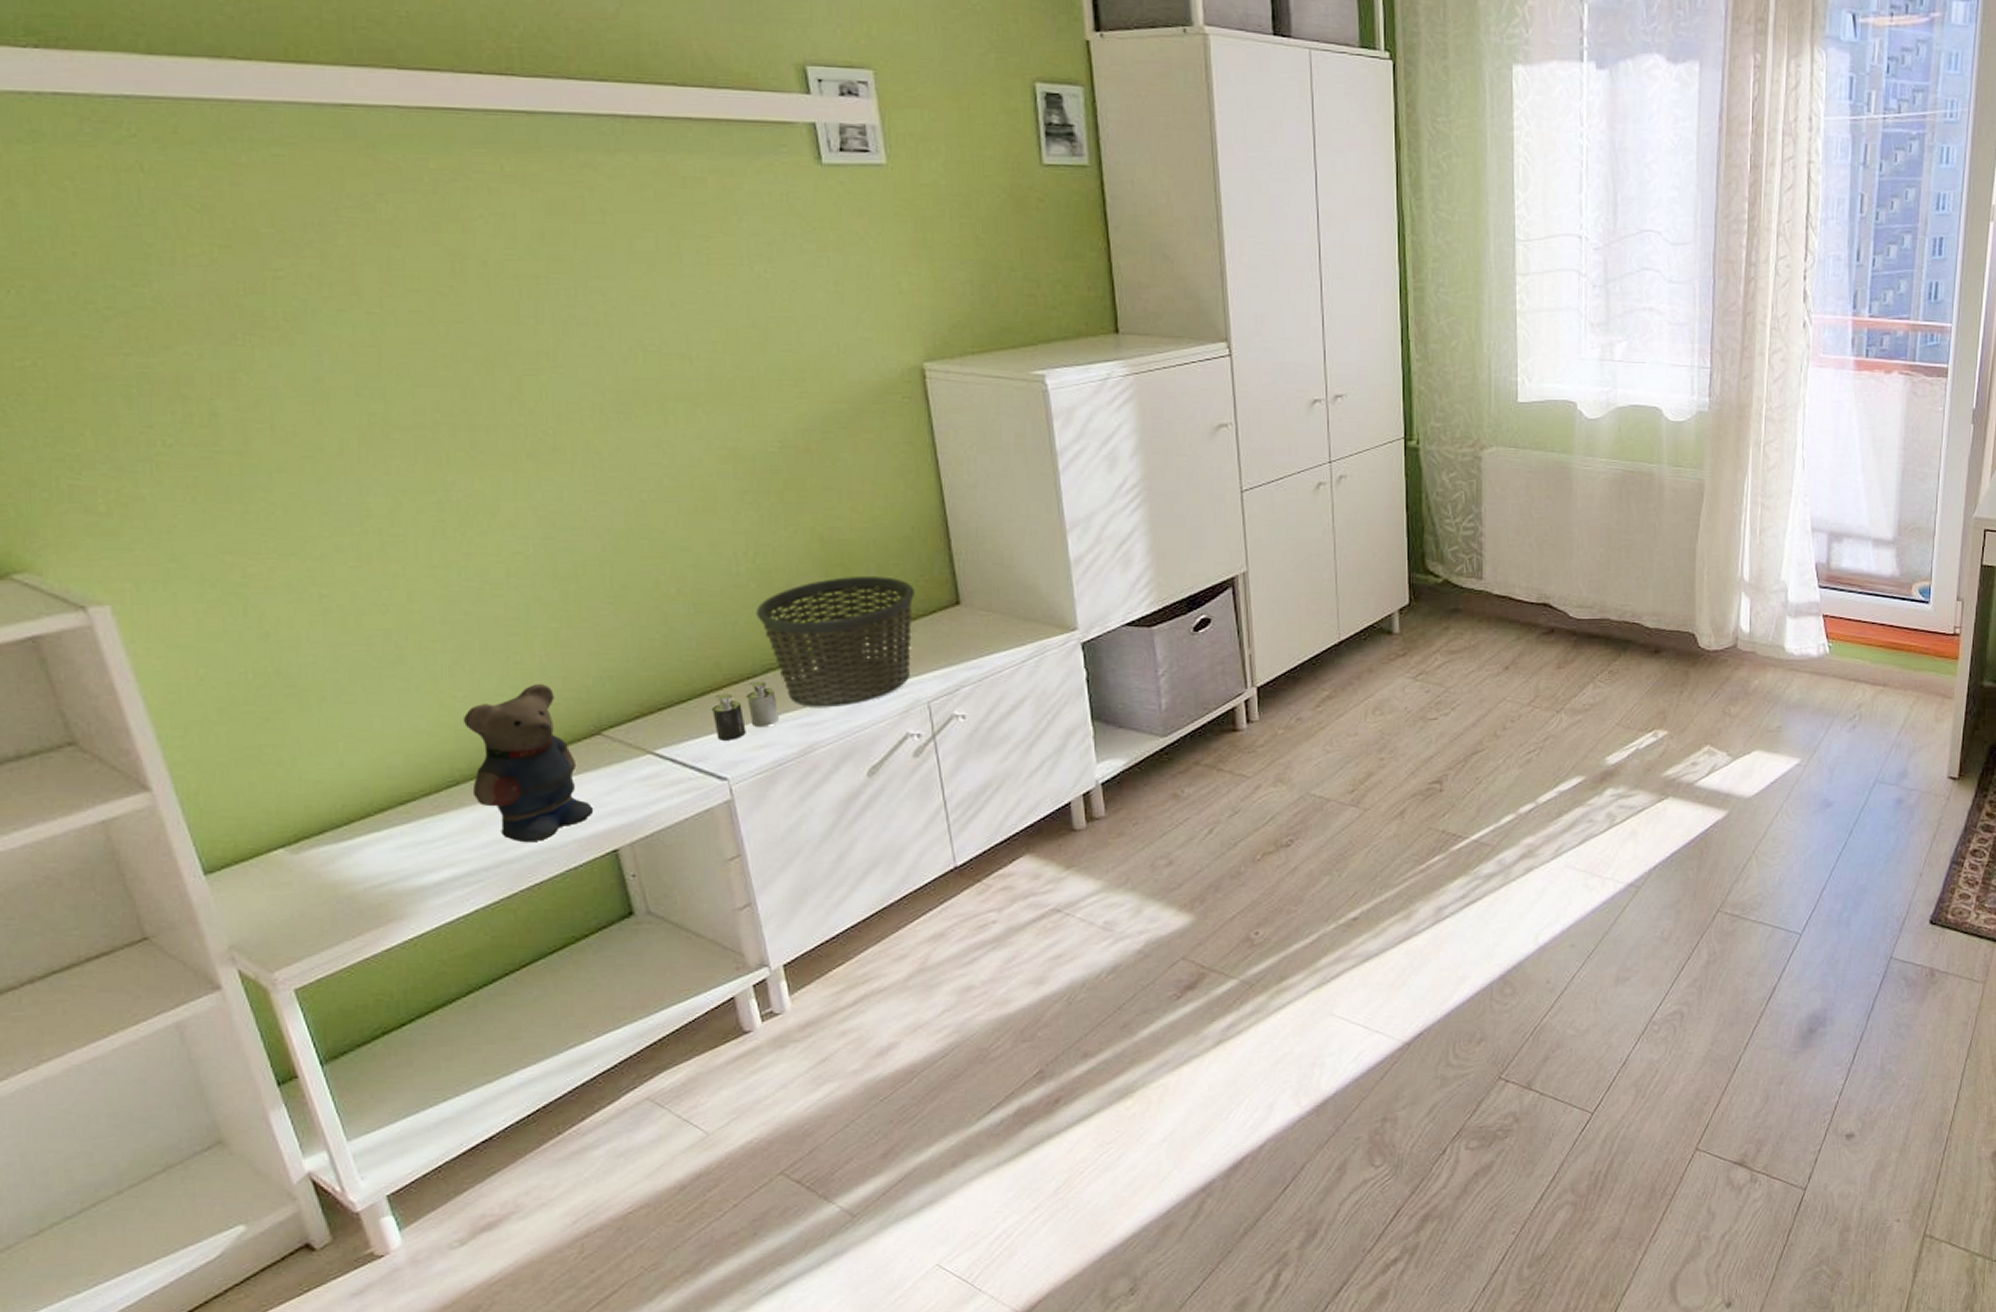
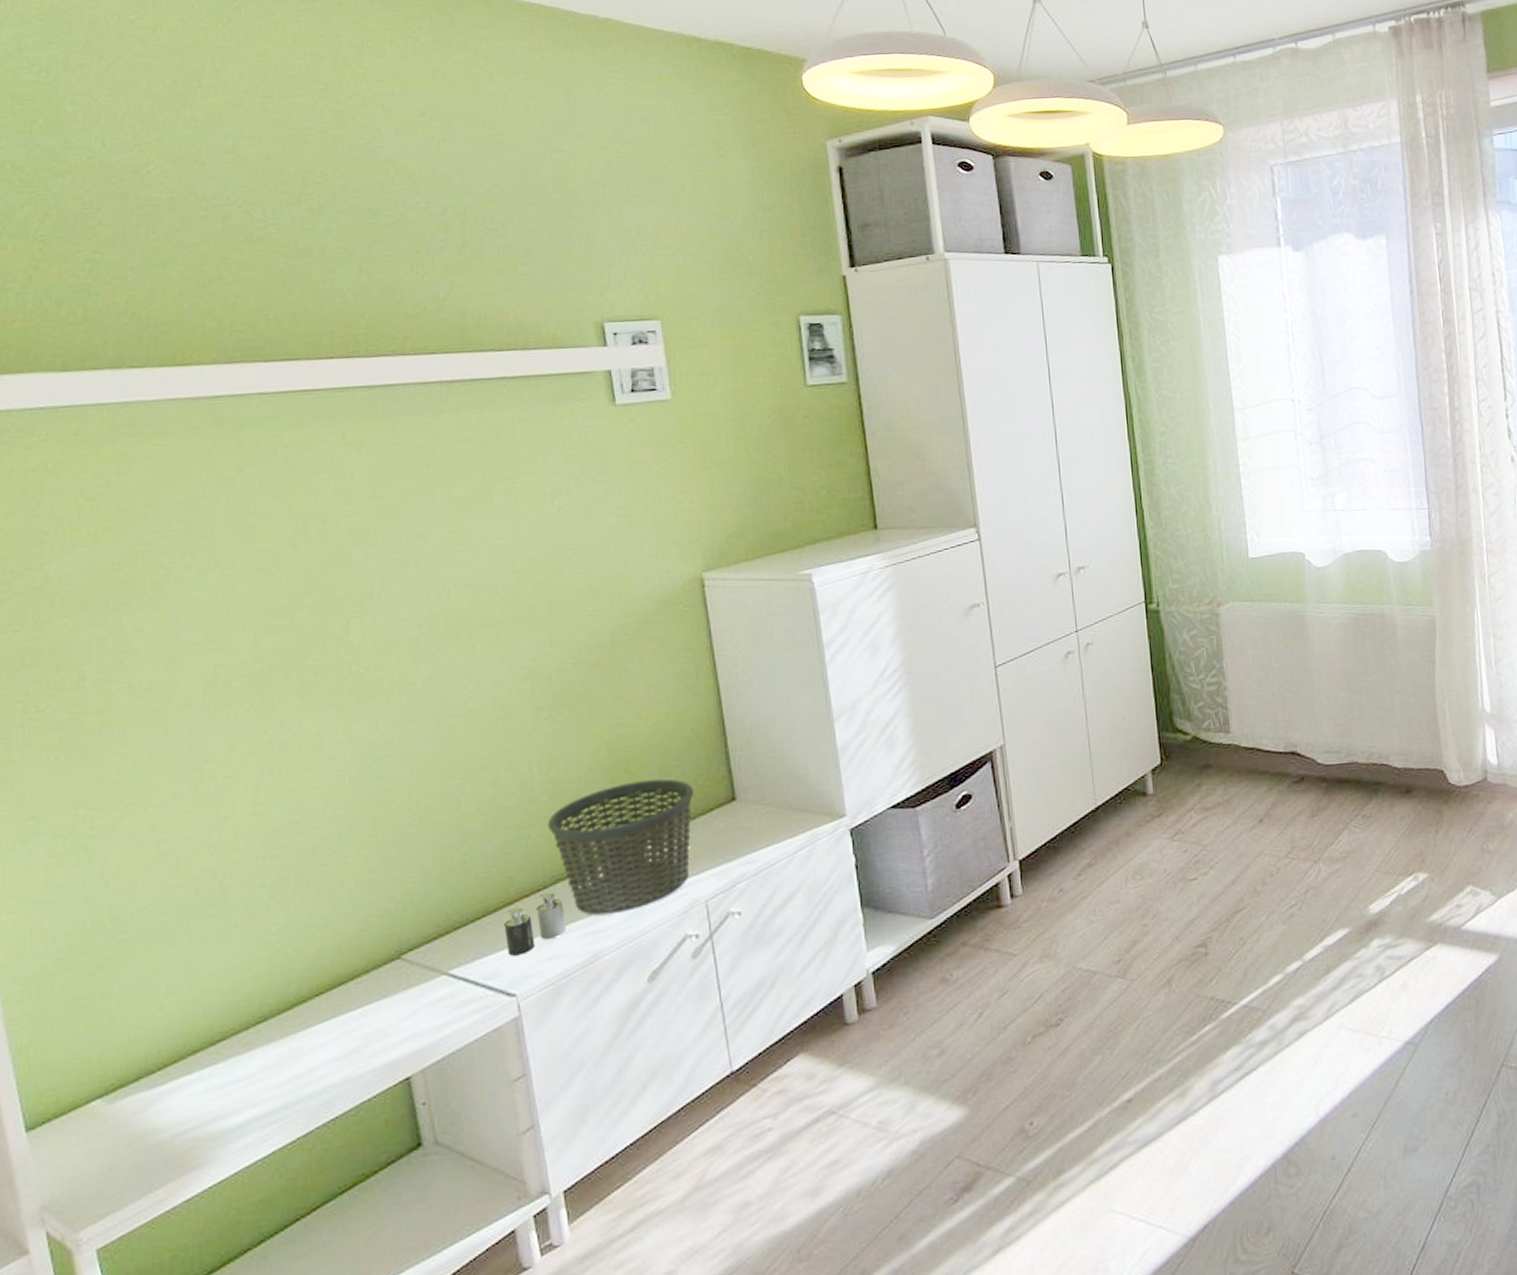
teddy bear: present [462,684,594,843] -> none [275,912,390,1077]

